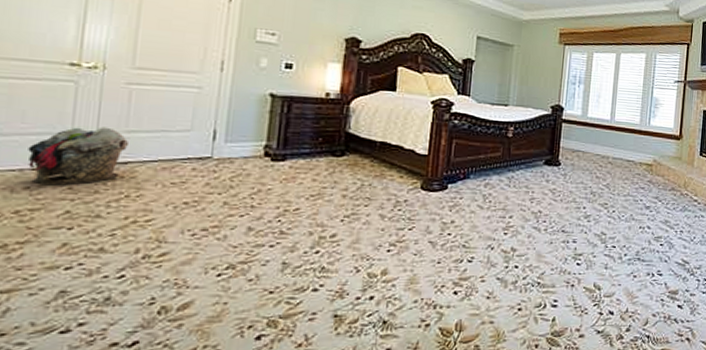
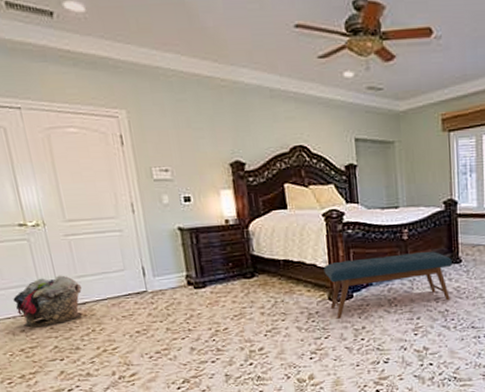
bench: none [421,150,552,210] -> present [323,252,452,319]

